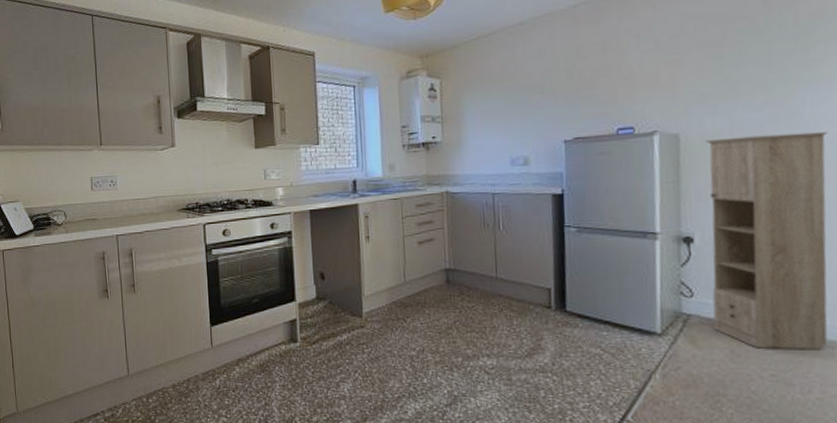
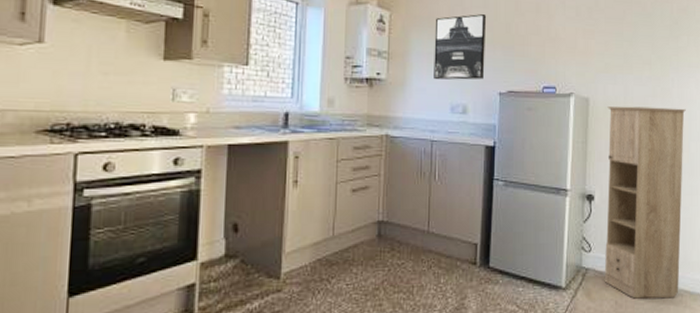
wall art: none [487,65,546,137] -> present [434,14,487,80]

